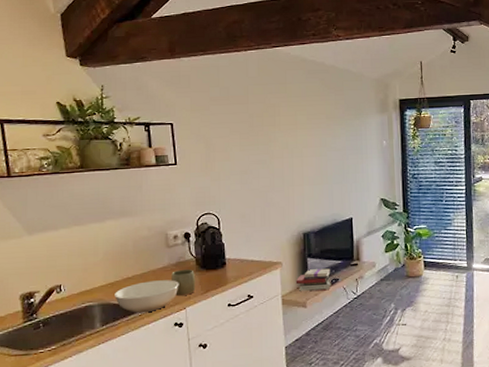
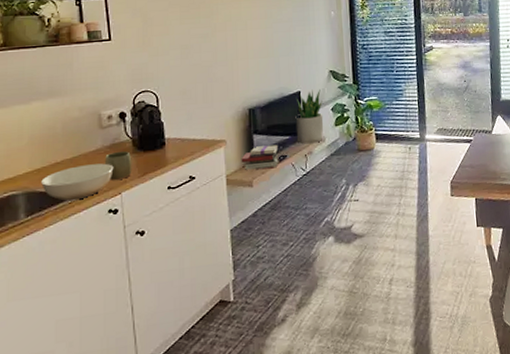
planter: none [347,216,374,269] -> present [295,88,324,144]

